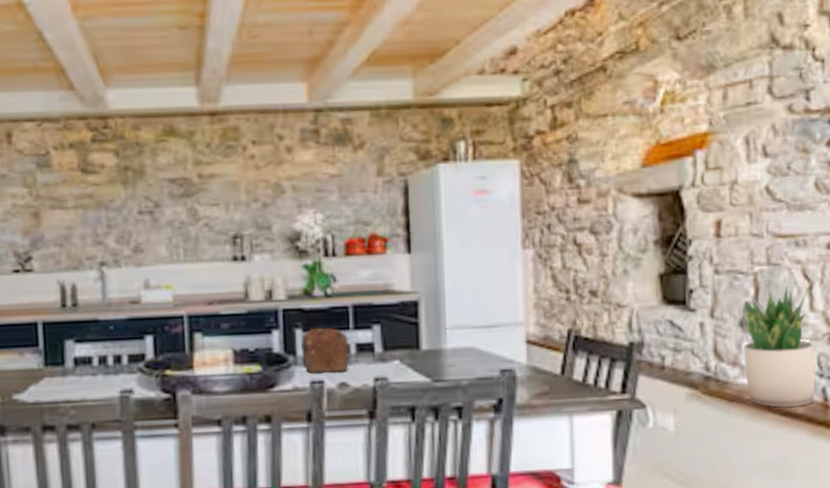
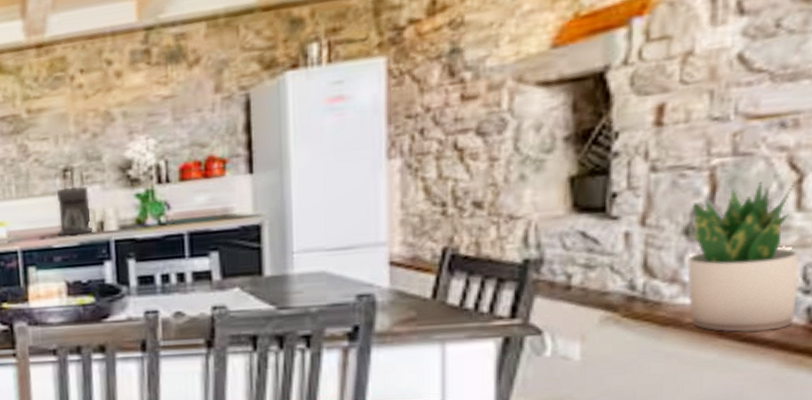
coffee maker: none [225,255,261,304] -> present [56,187,93,238]
bread loaf: present [301,327,350,374] -> none [134,257,186,304]

